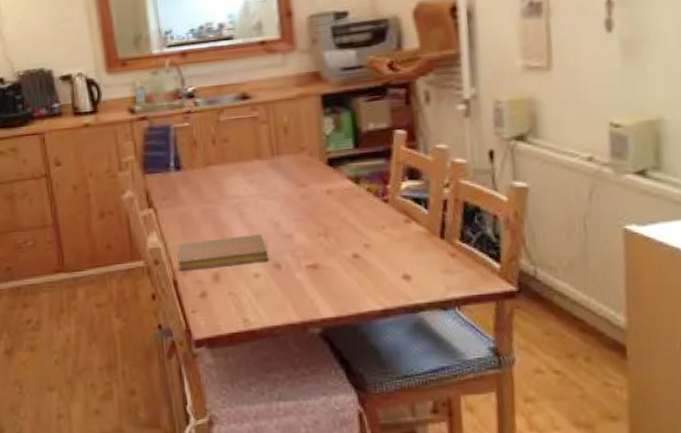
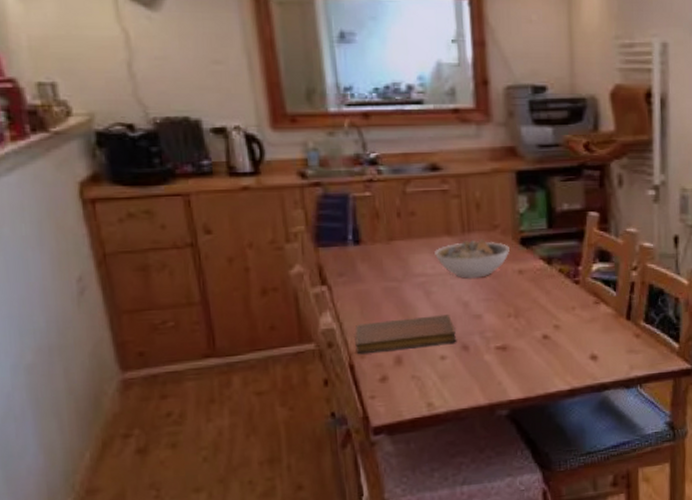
bowl: none [247,161,317,199] -> present [435,238,510,278]

